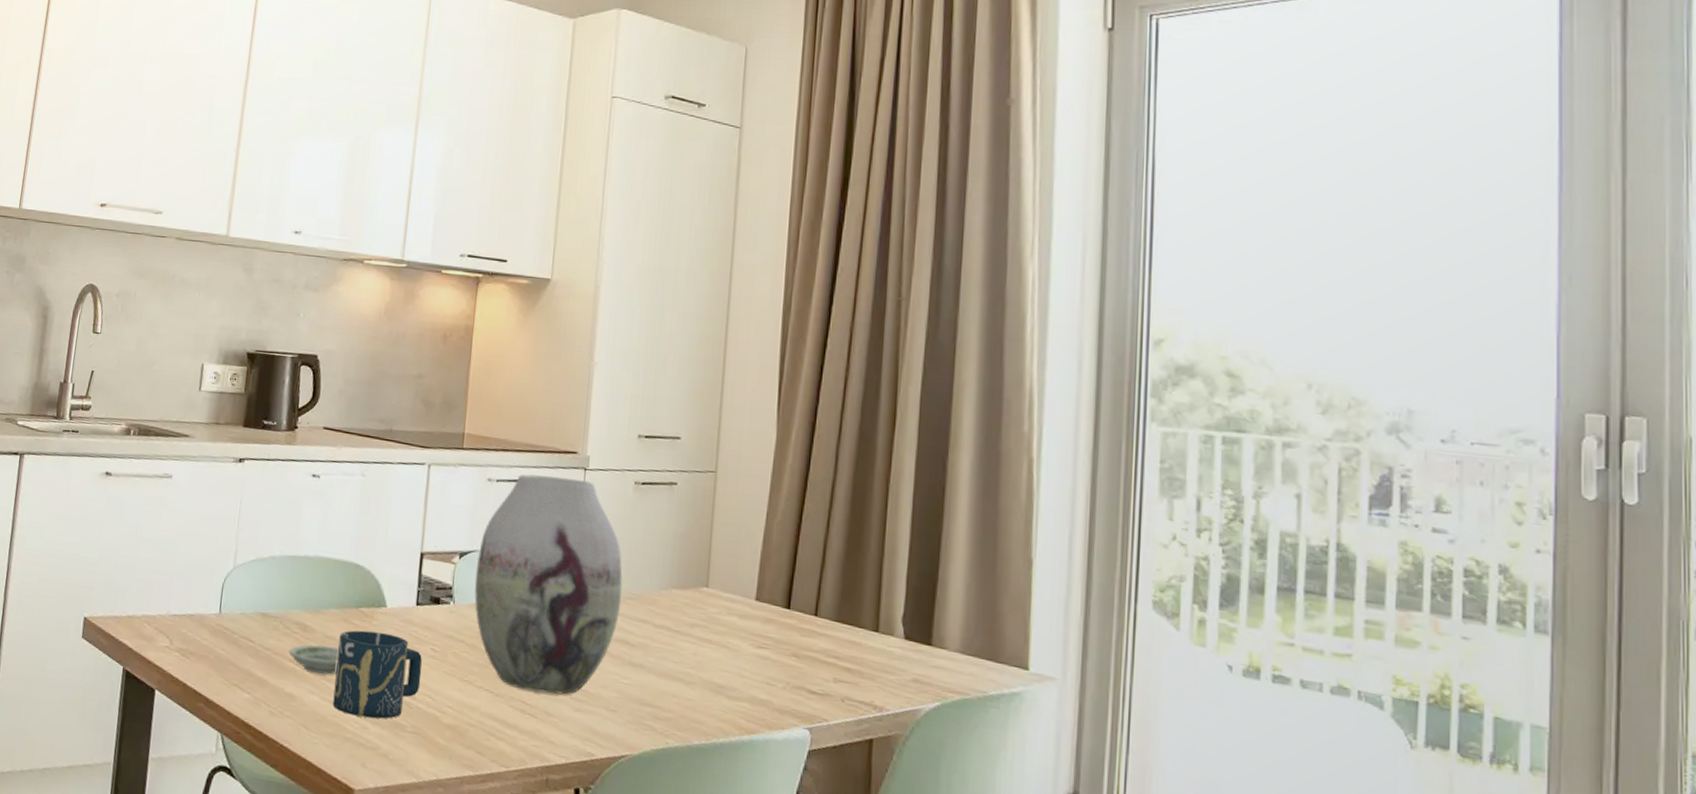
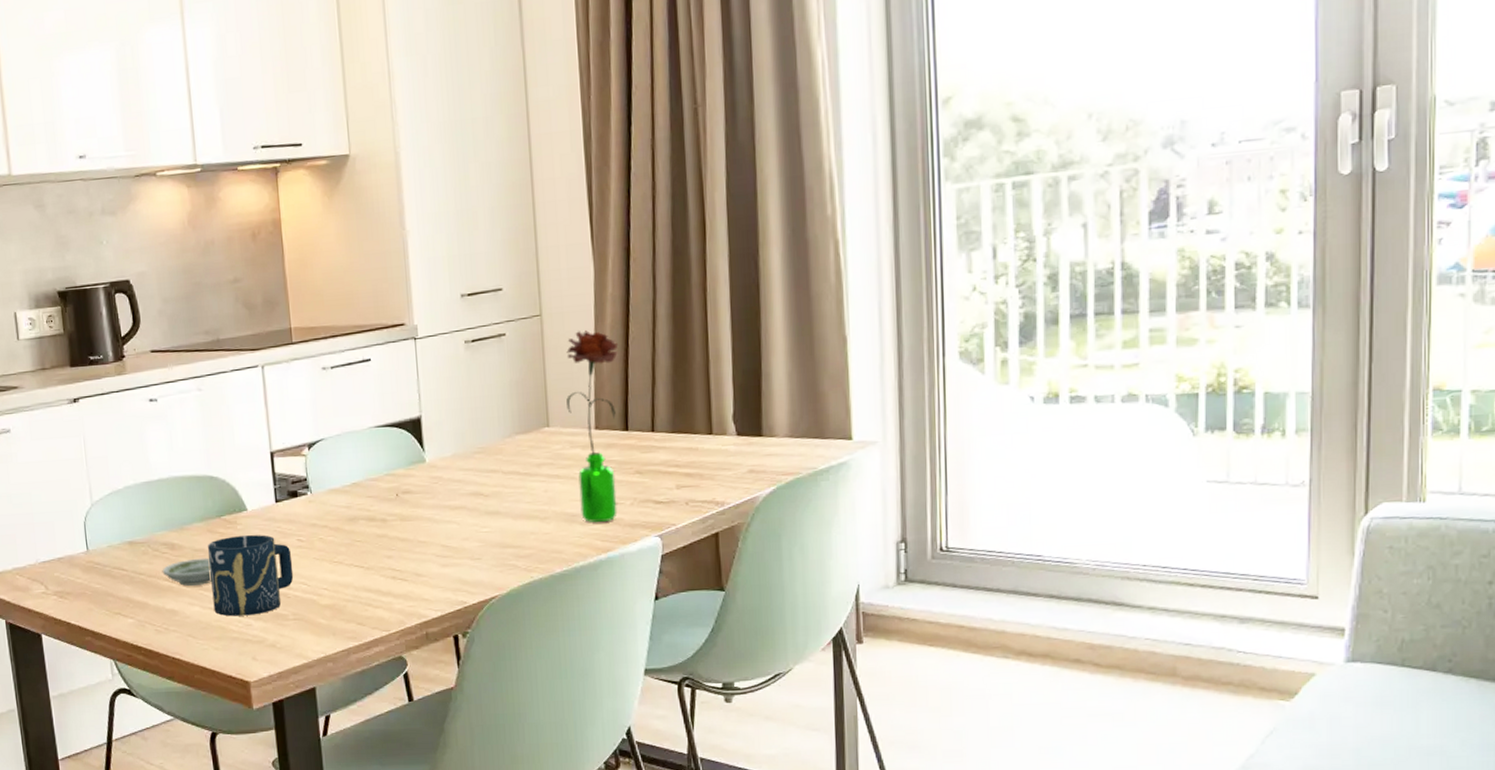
vase: present [474,473,623,695] -> none [325,349,470,558]
flower: none [728,496,792,701] -> present [566,330,619,523]

